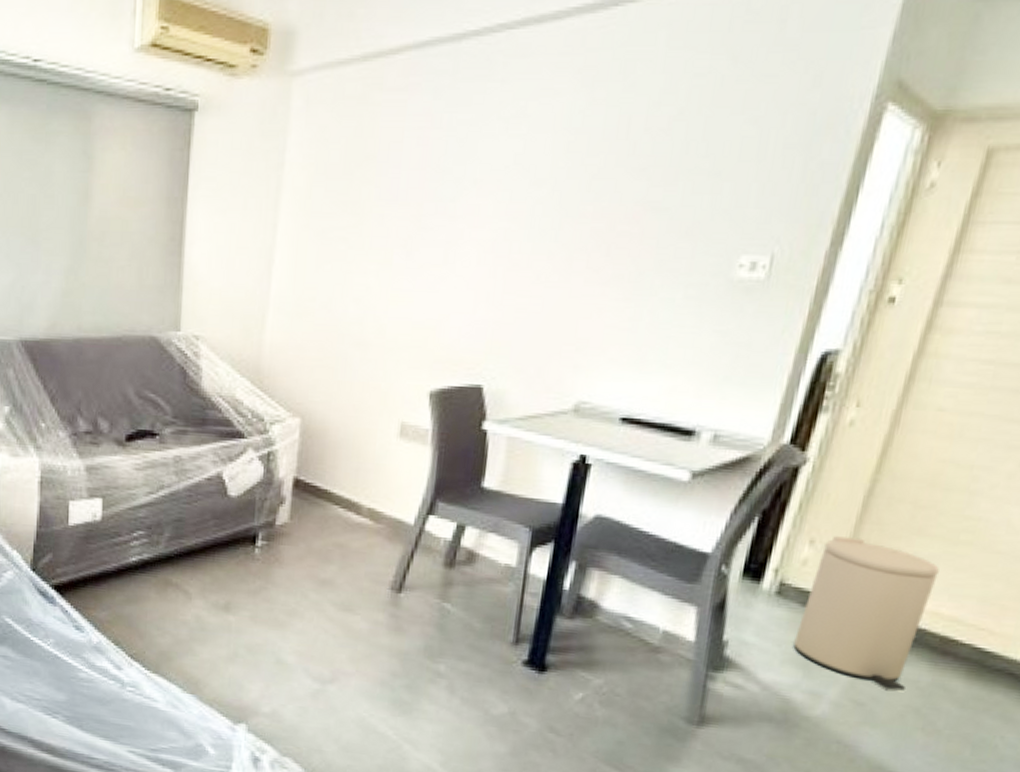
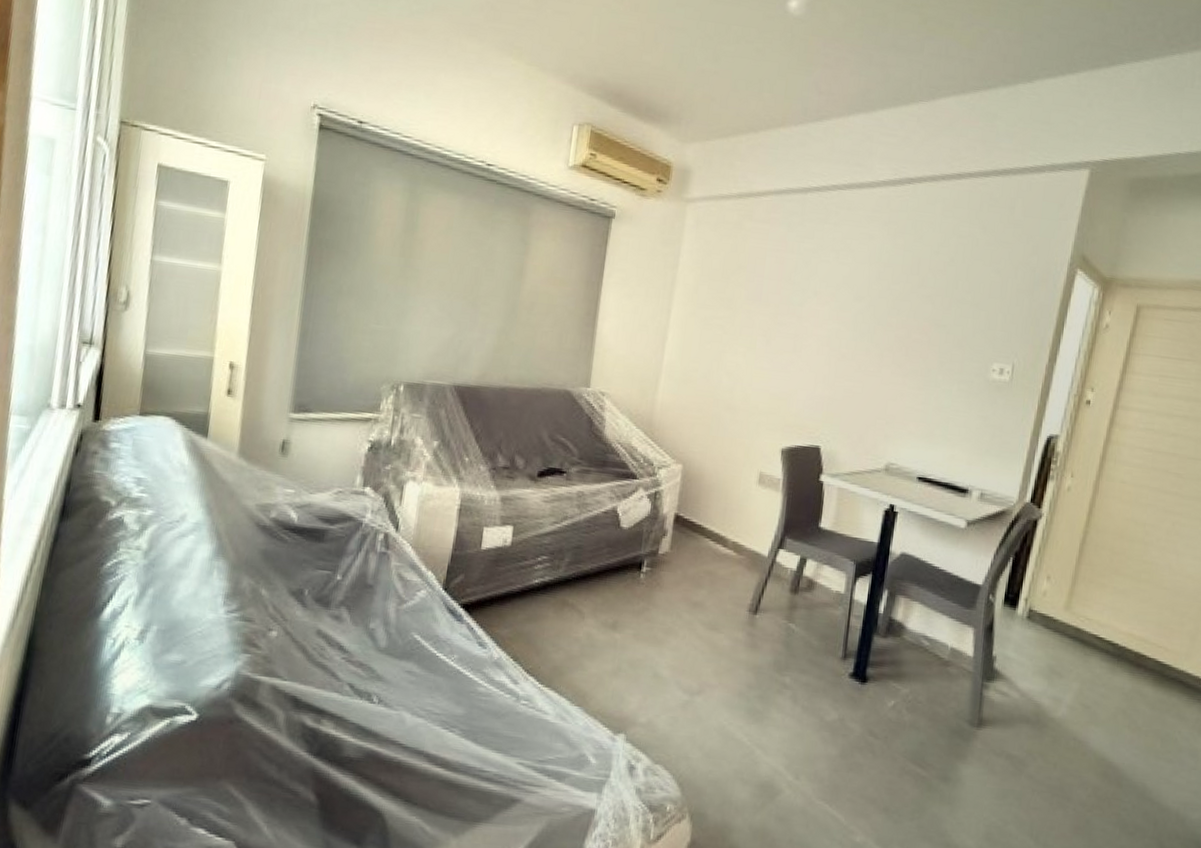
pedal bin: present [793,536,940,691] -> none [1040,574,1130,696]

